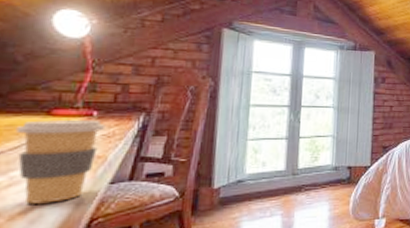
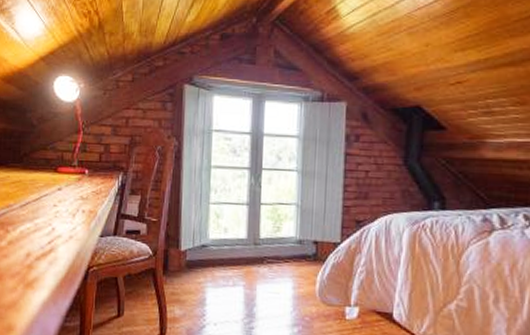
coffee cup: present [15,119,106,204] -> none [36,176,95,249]

